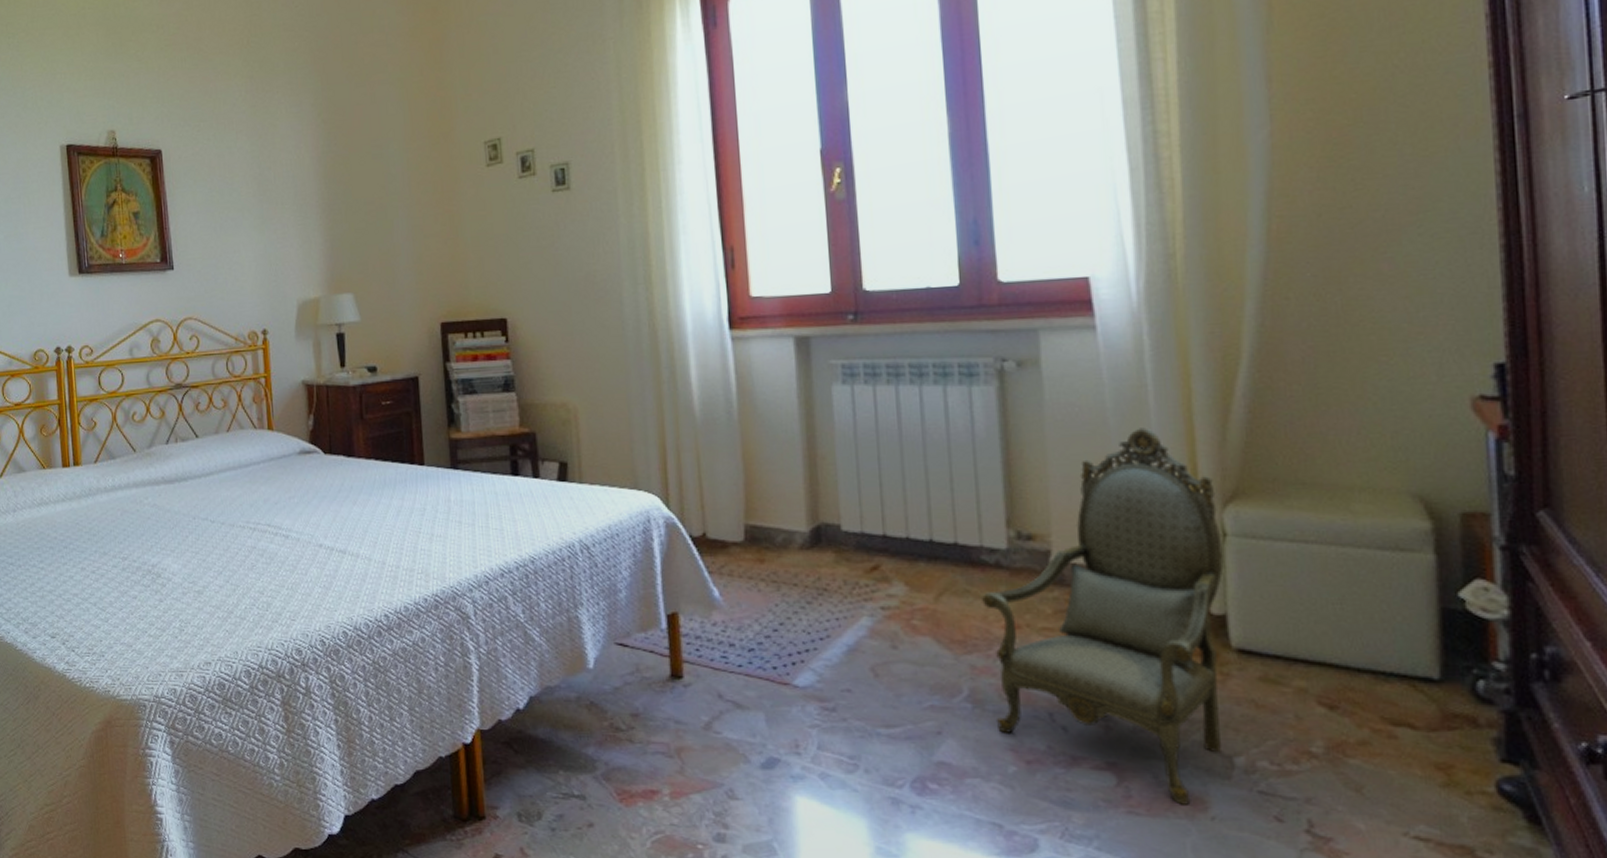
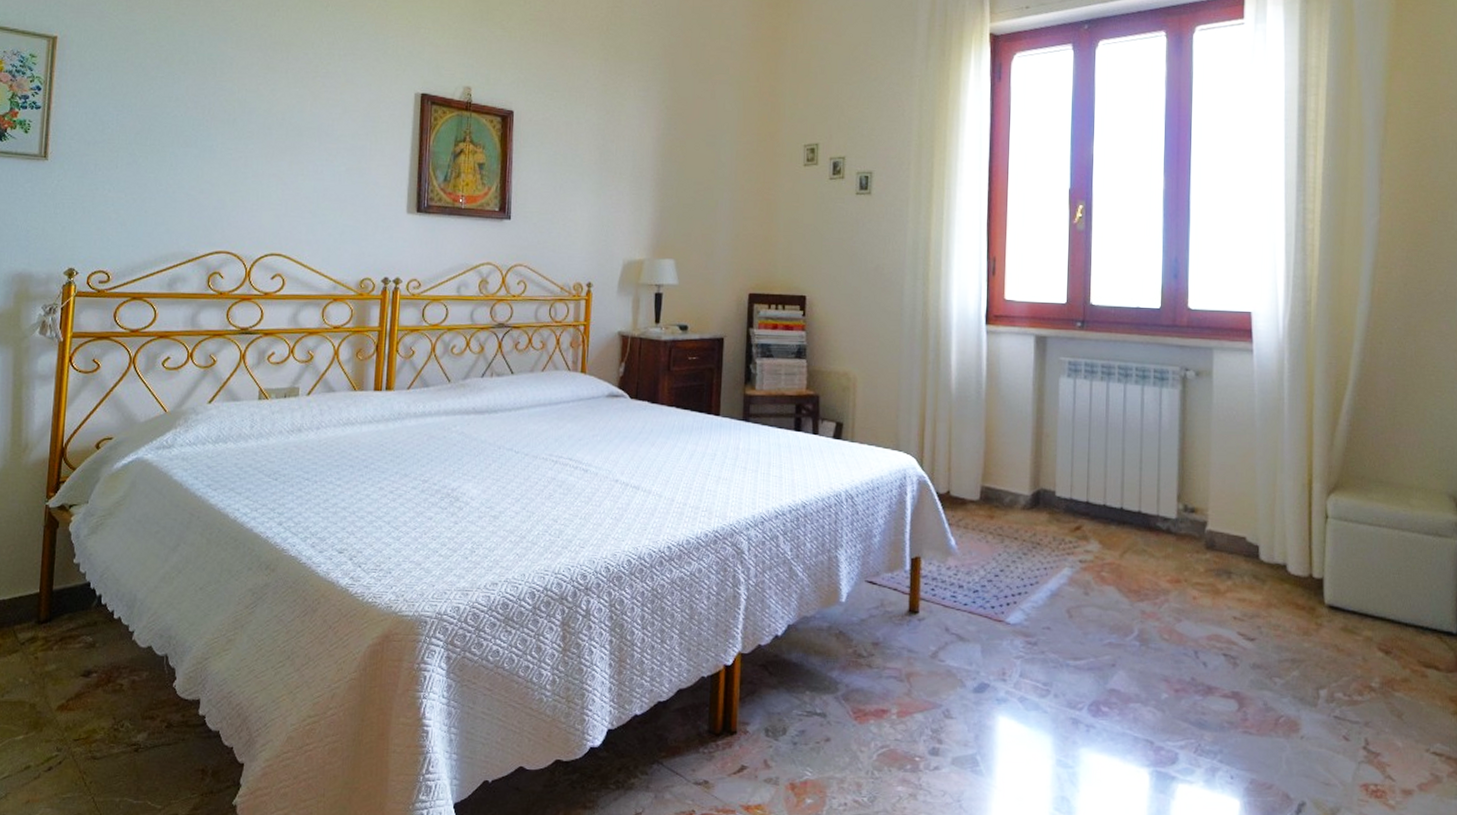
armchair: present [982,427,1224,805] -> none [1155,431,1325,727]

